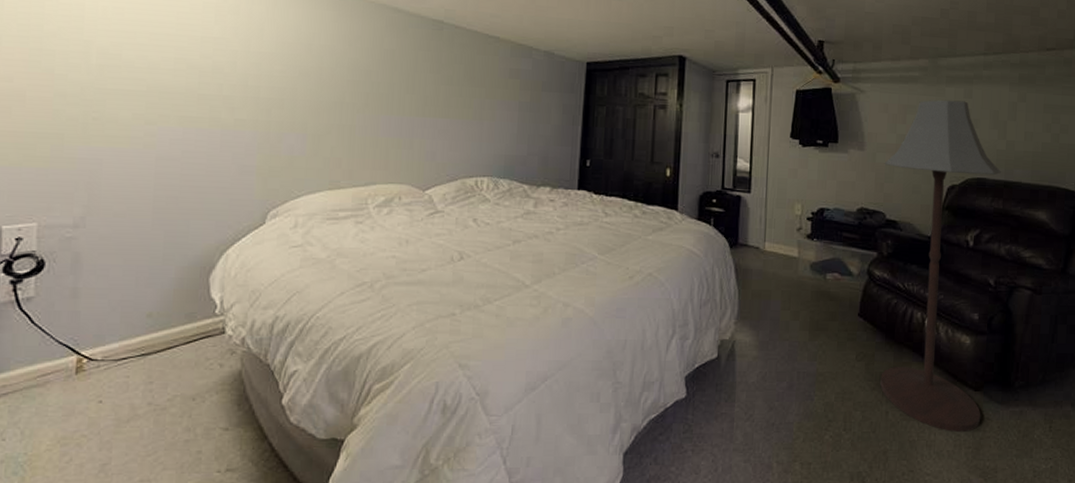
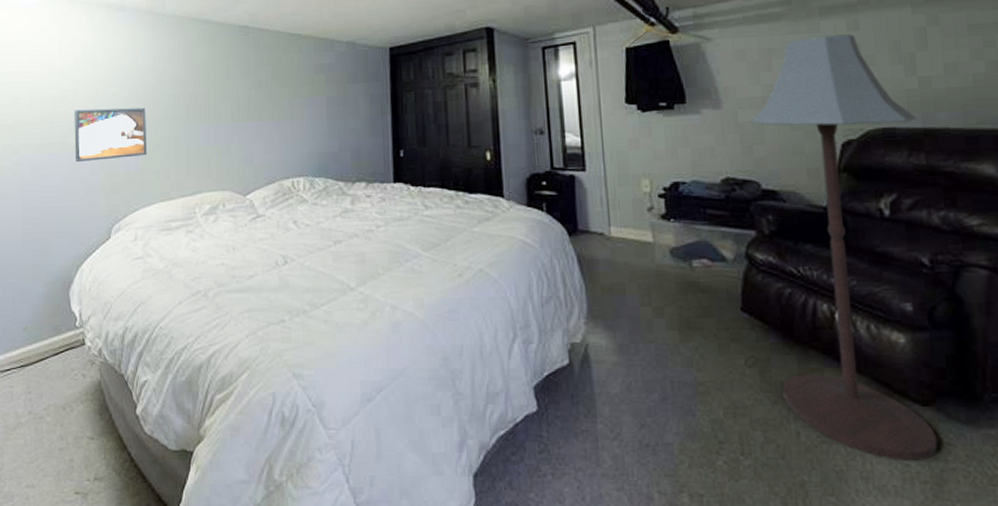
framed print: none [228,84,319,141] -> present [74,107,147,163]

